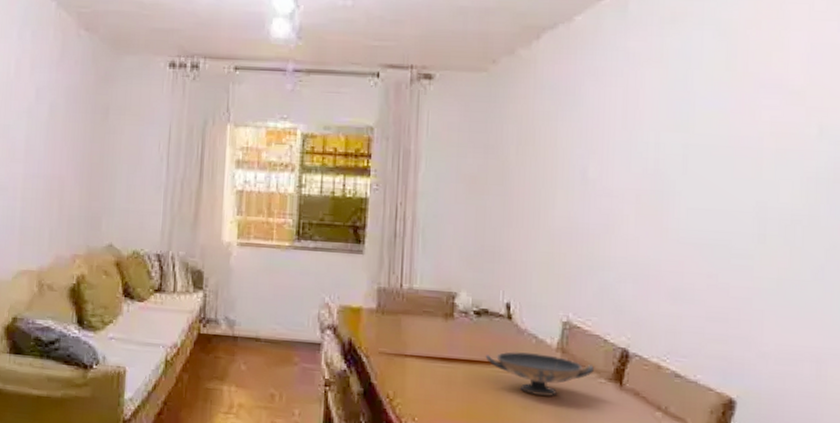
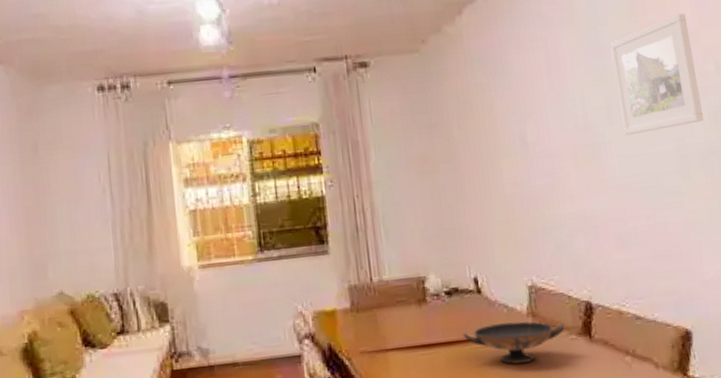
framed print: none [697,68,794,188] -> present [610,13,703,136]

